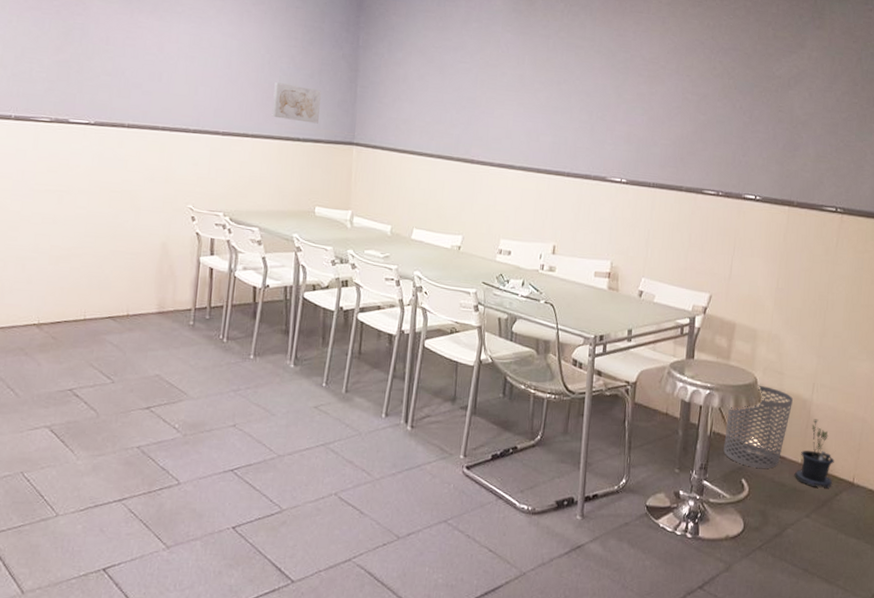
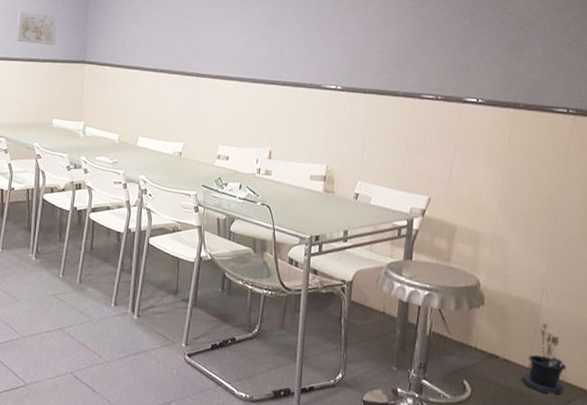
waste bin: present [723,385,793,468] -> none [444,287,519,371]

